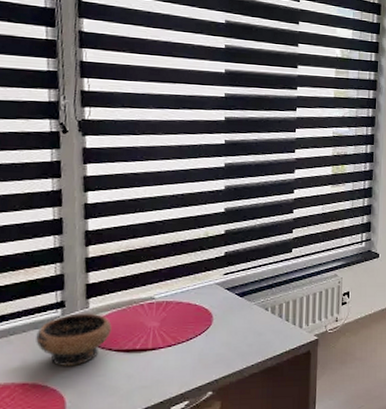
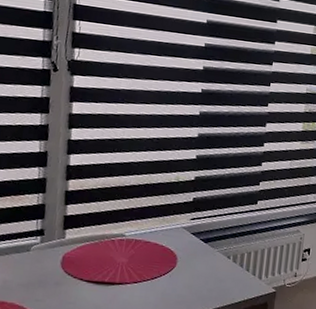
bowl: present [36,313,112,367] -> none [16,242,85,292]

